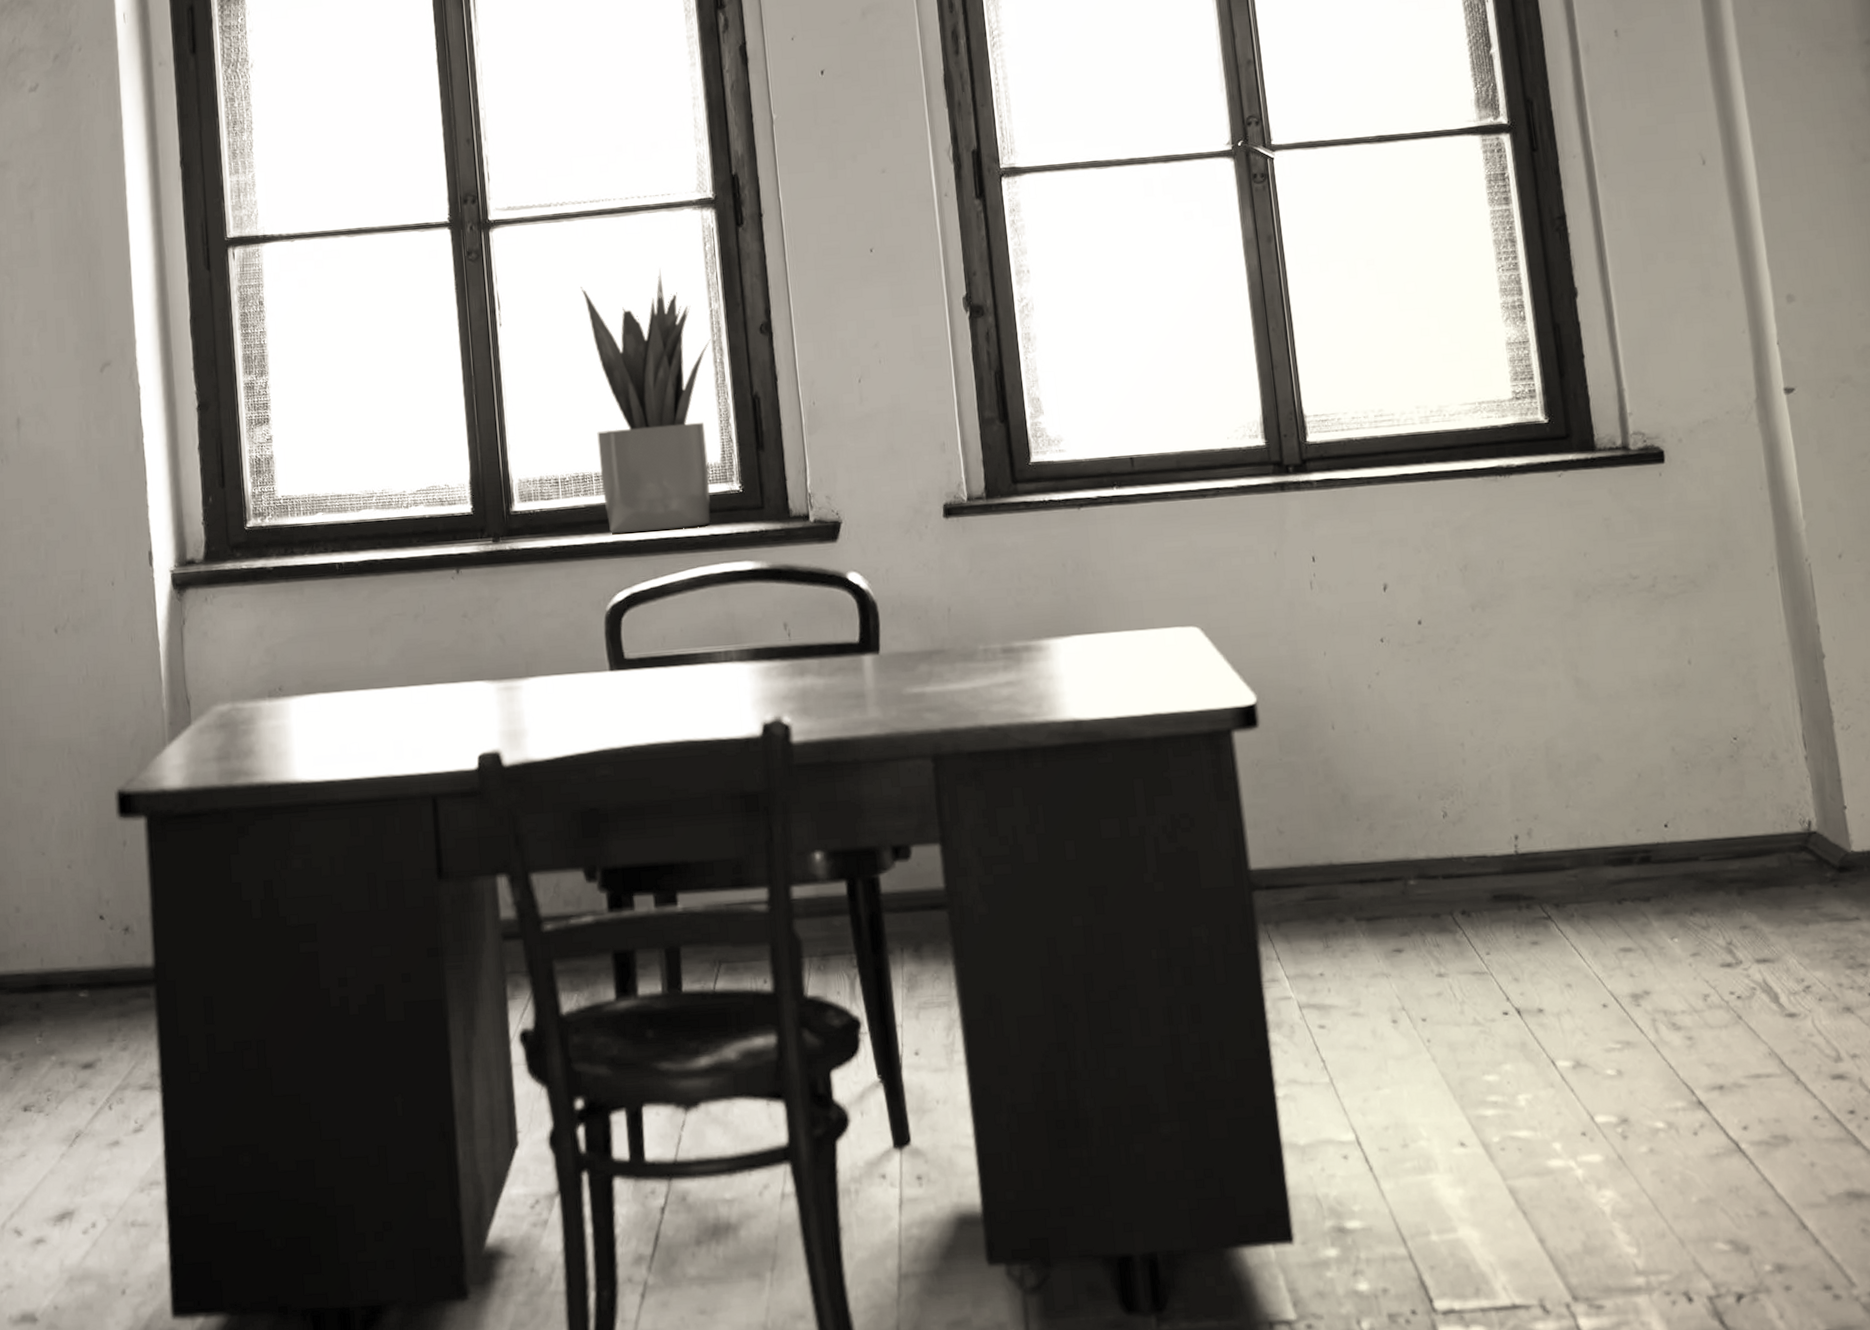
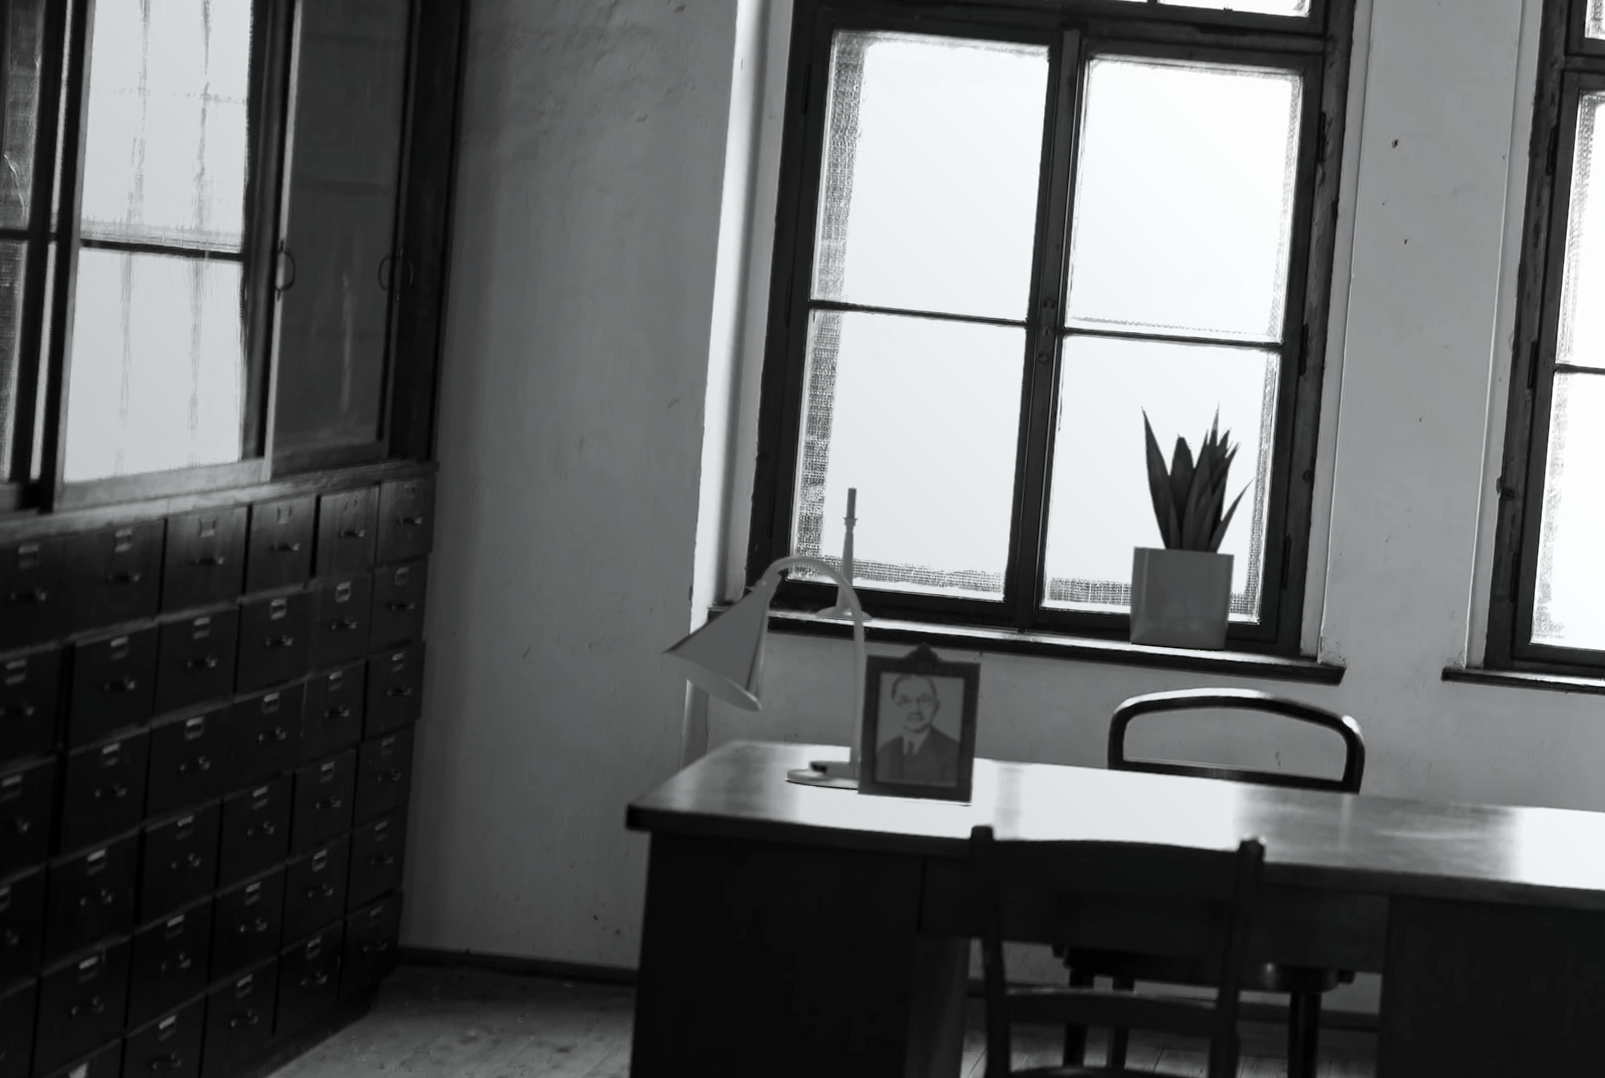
table lamp: none [129,498,354,740] -> present [660,554,866,789]
candlestick: none [281,419,341,562] -> present [815,486,873,622]
photo frame: none [339,568,475,743] -> present [855,641,983,805]

